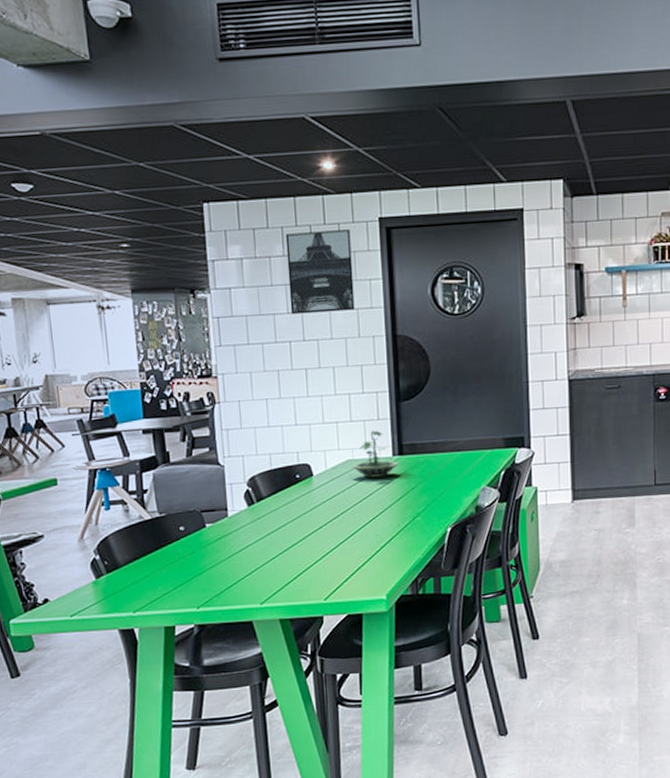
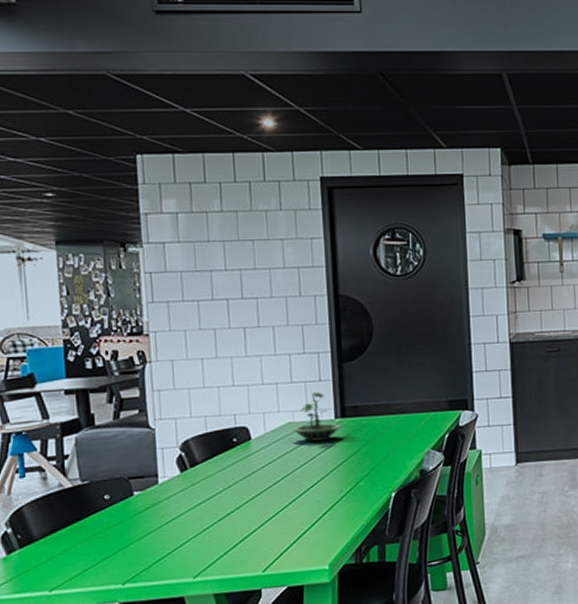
wall art: present [285,229,355,315] -> none [224,187,296,272]

